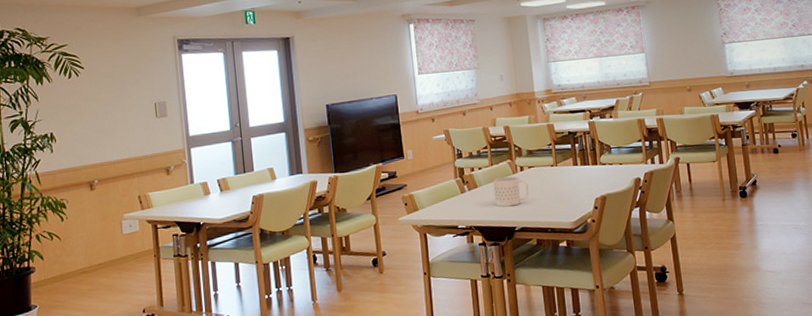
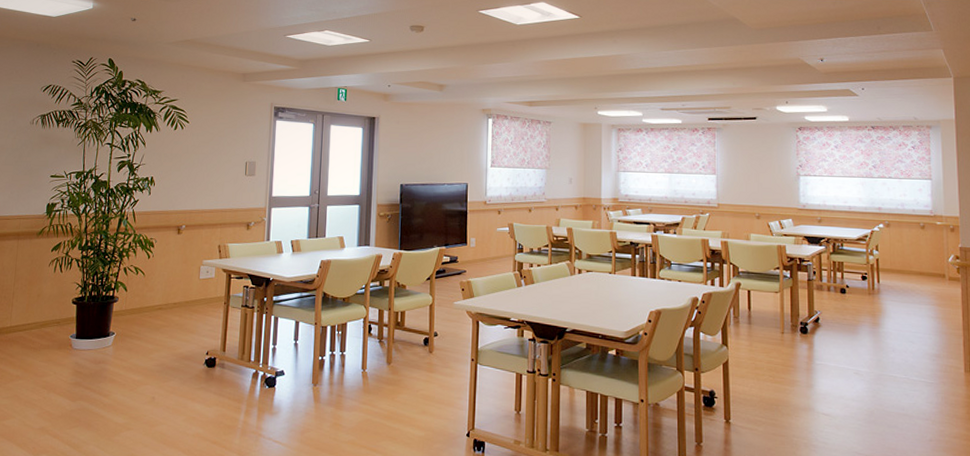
mug: present [493,176,529,207] -> none [549,277,584,307]

